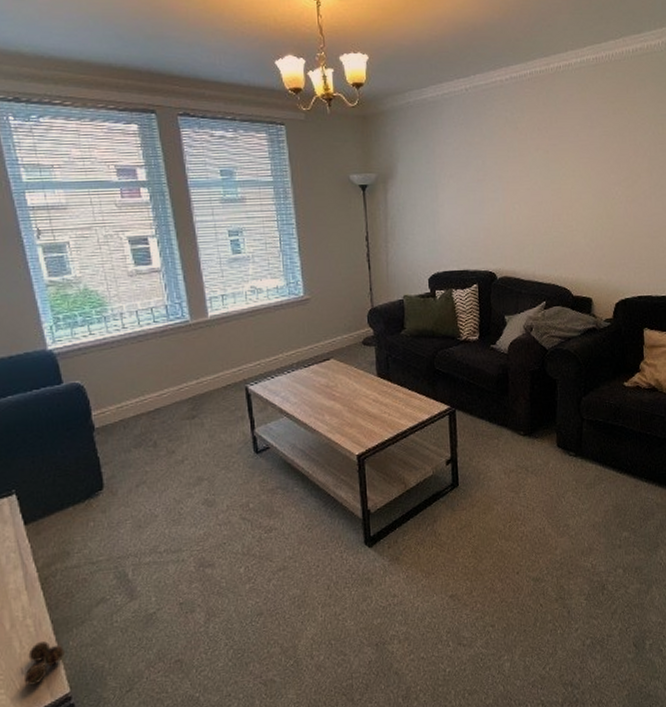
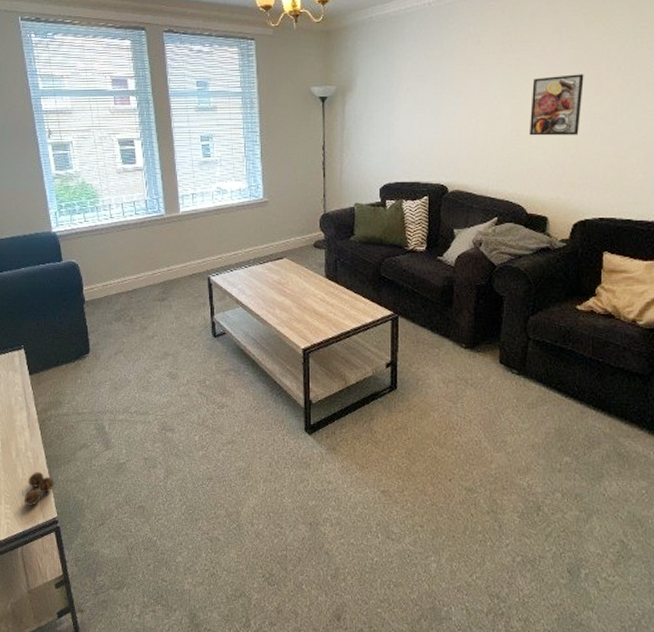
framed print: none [569,159,616,220] -> present [529,74,584,136]

